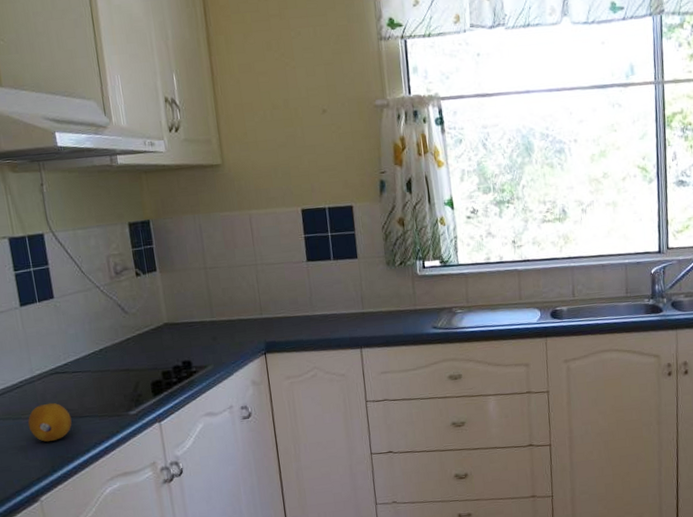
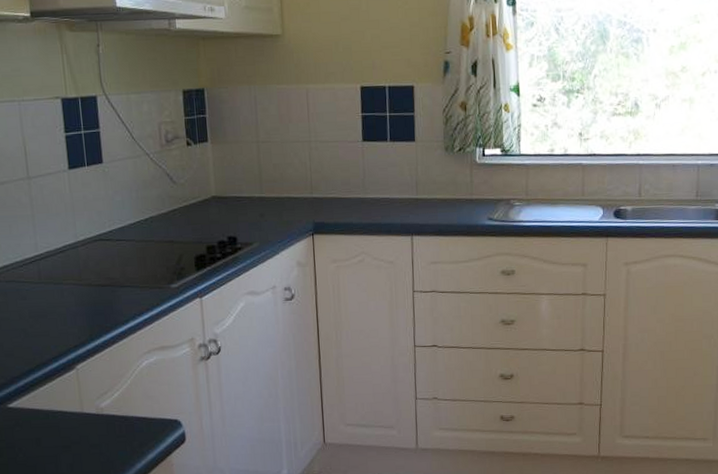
fruit: present [27,402,72,442] -> none [68,270,113,309]

